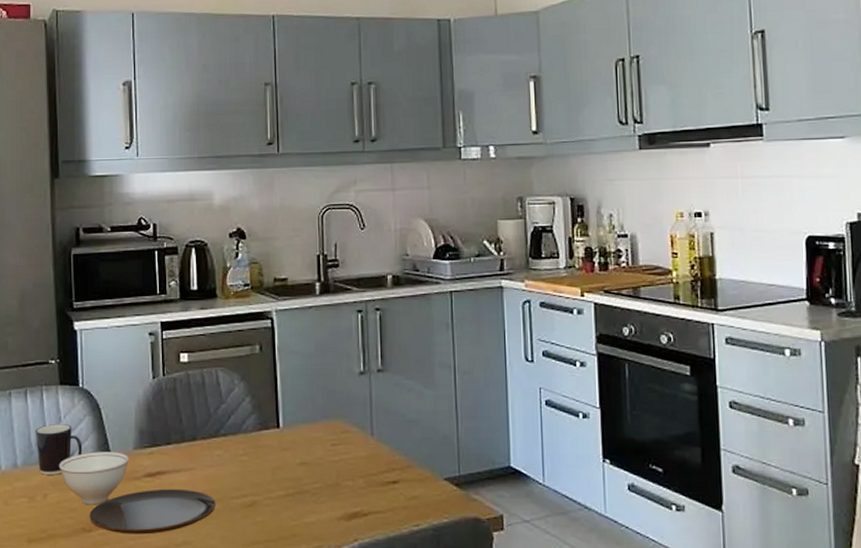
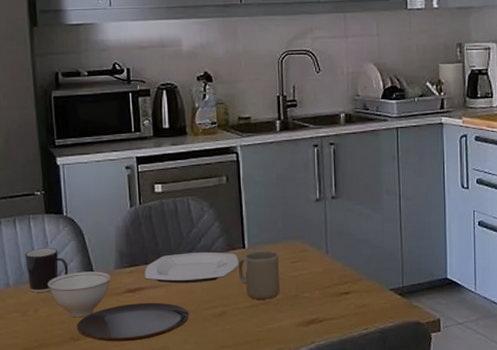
plate: none [166,432,272,468] -> present [144,252,239,284]
cup: none [271,431,318,488] -> present [238,250,280,300]

